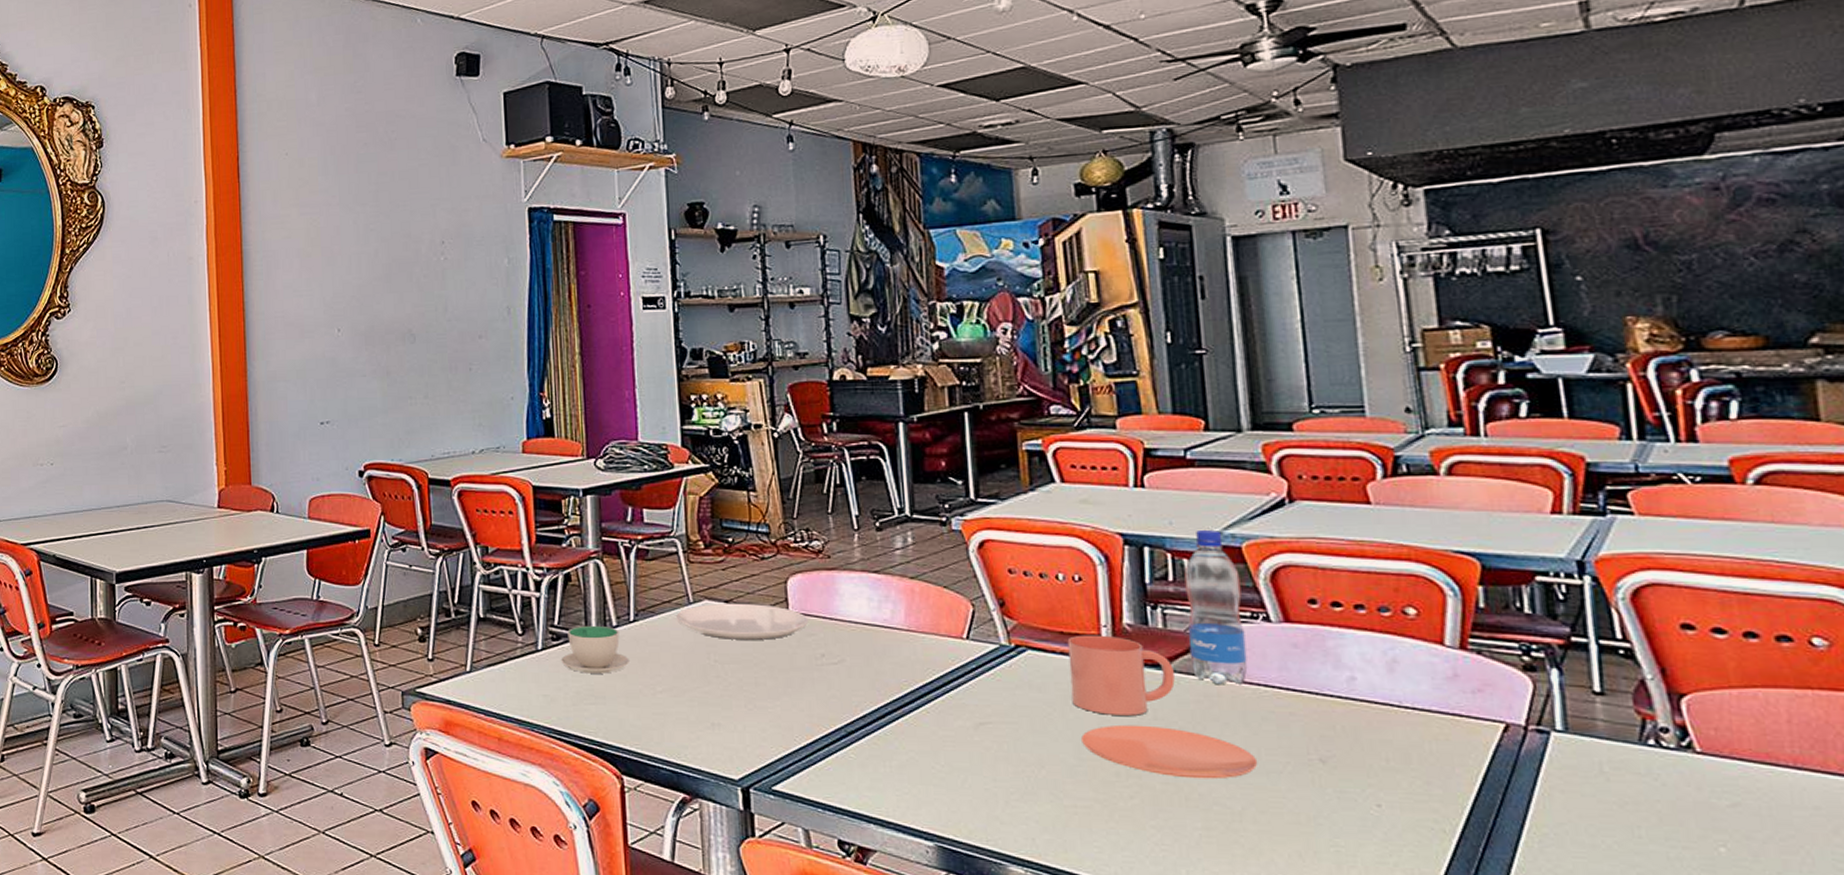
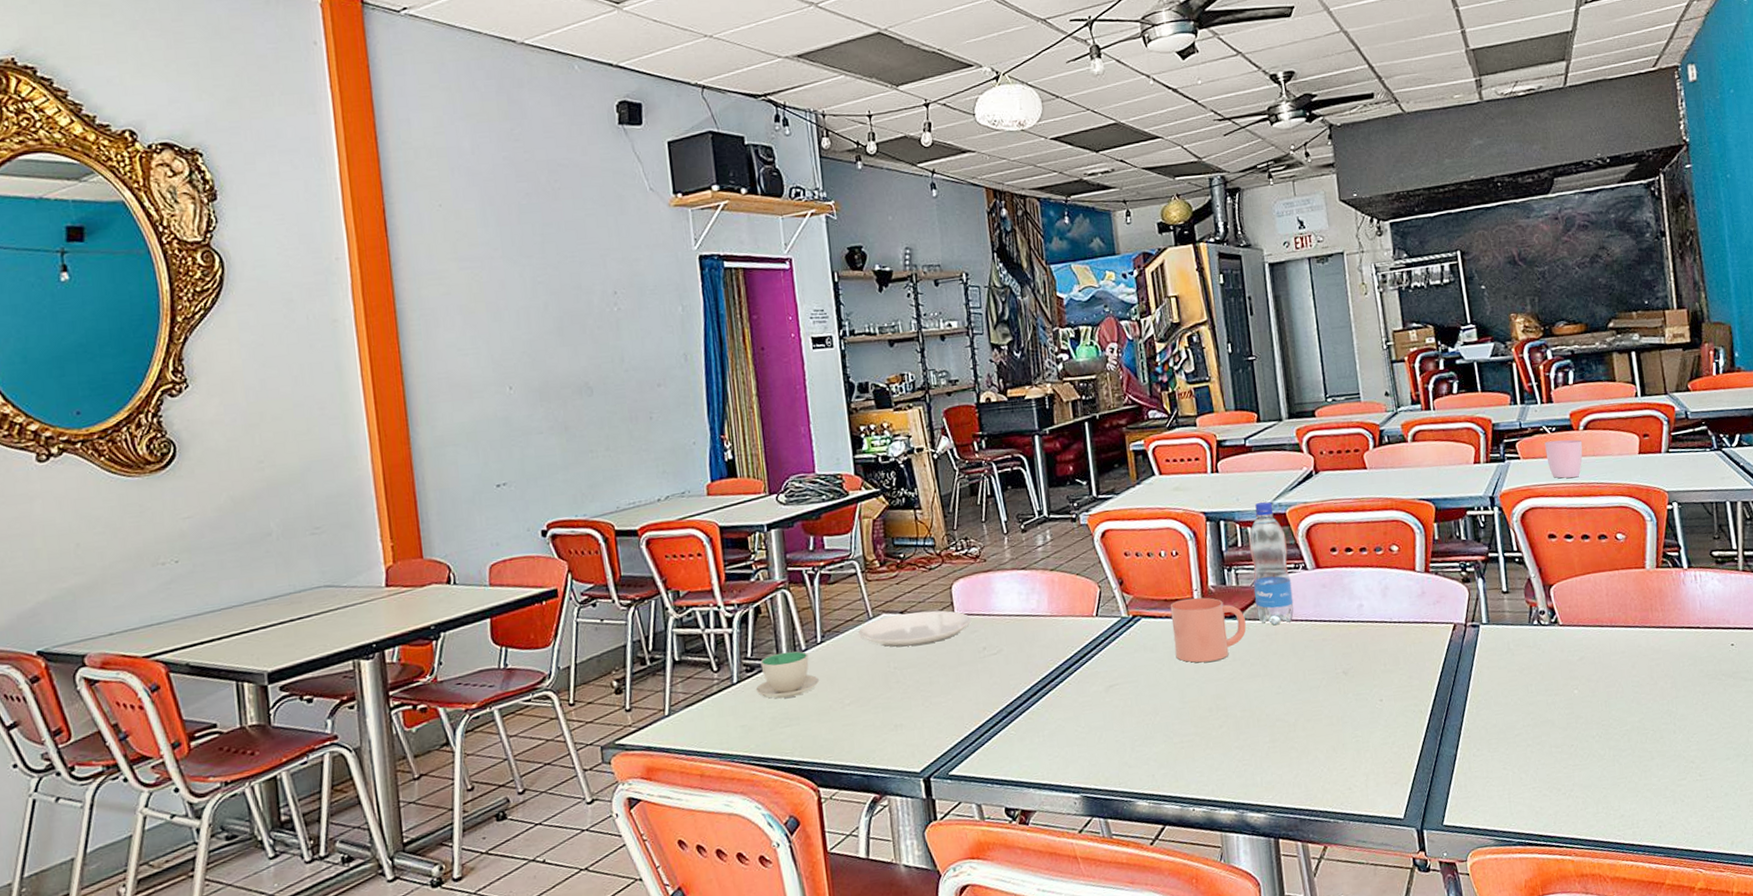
plate: present [1081,724,1258,780] -> none [1184,665,1304,705]
cup: none [1680,494,1752,550] -> present [1544,439,1583,479]

